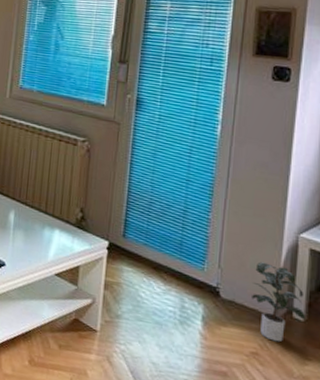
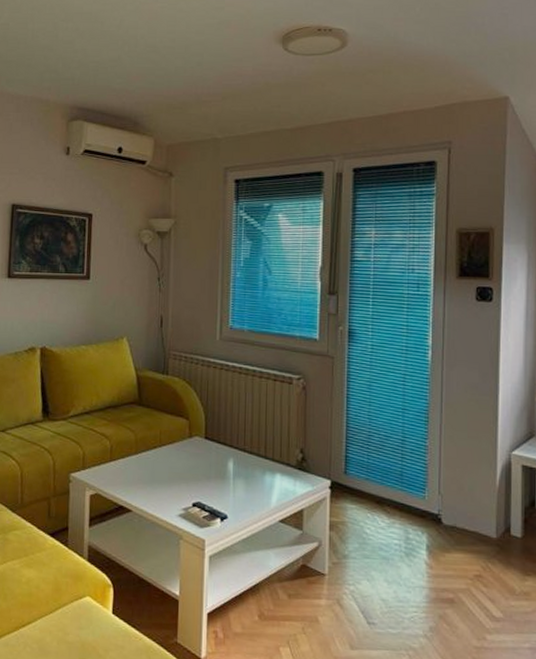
potted plant: present [252,262,305,343] -> none [472,483,522,562]

